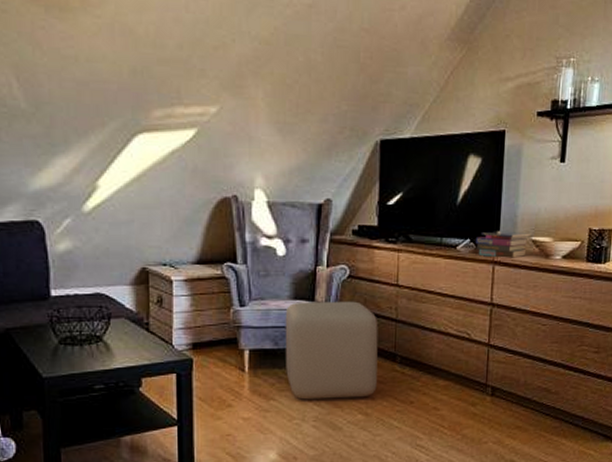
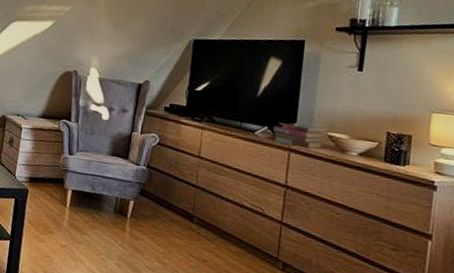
pouf: present [285,301,378,400] -> none [98,158,180,248]

